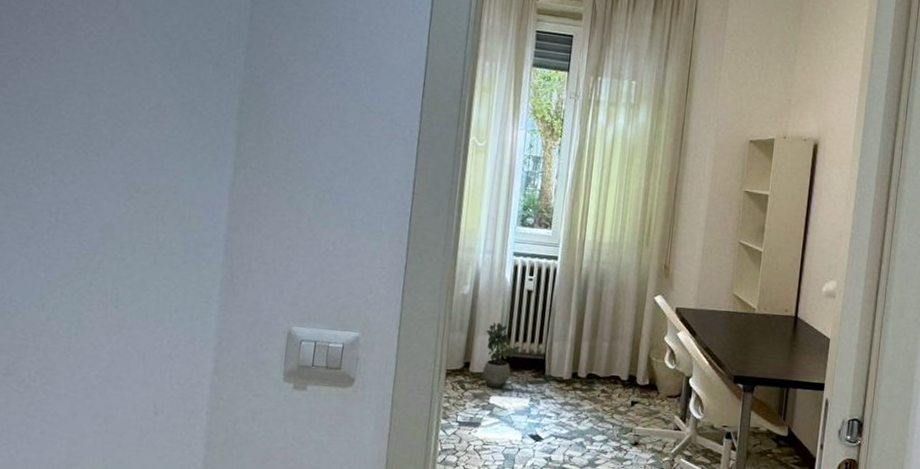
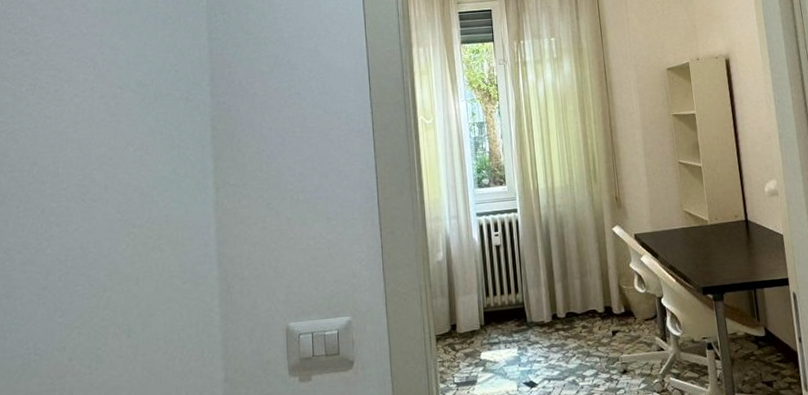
potted plant: present [482,322,520,388] -> none [465,281,499,345]

